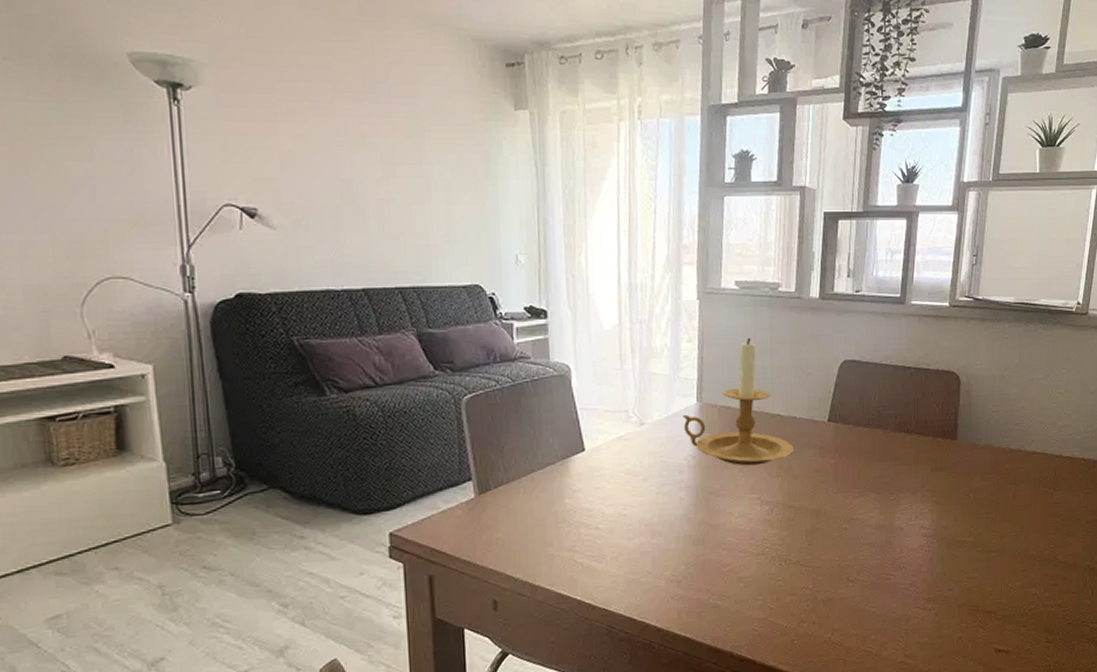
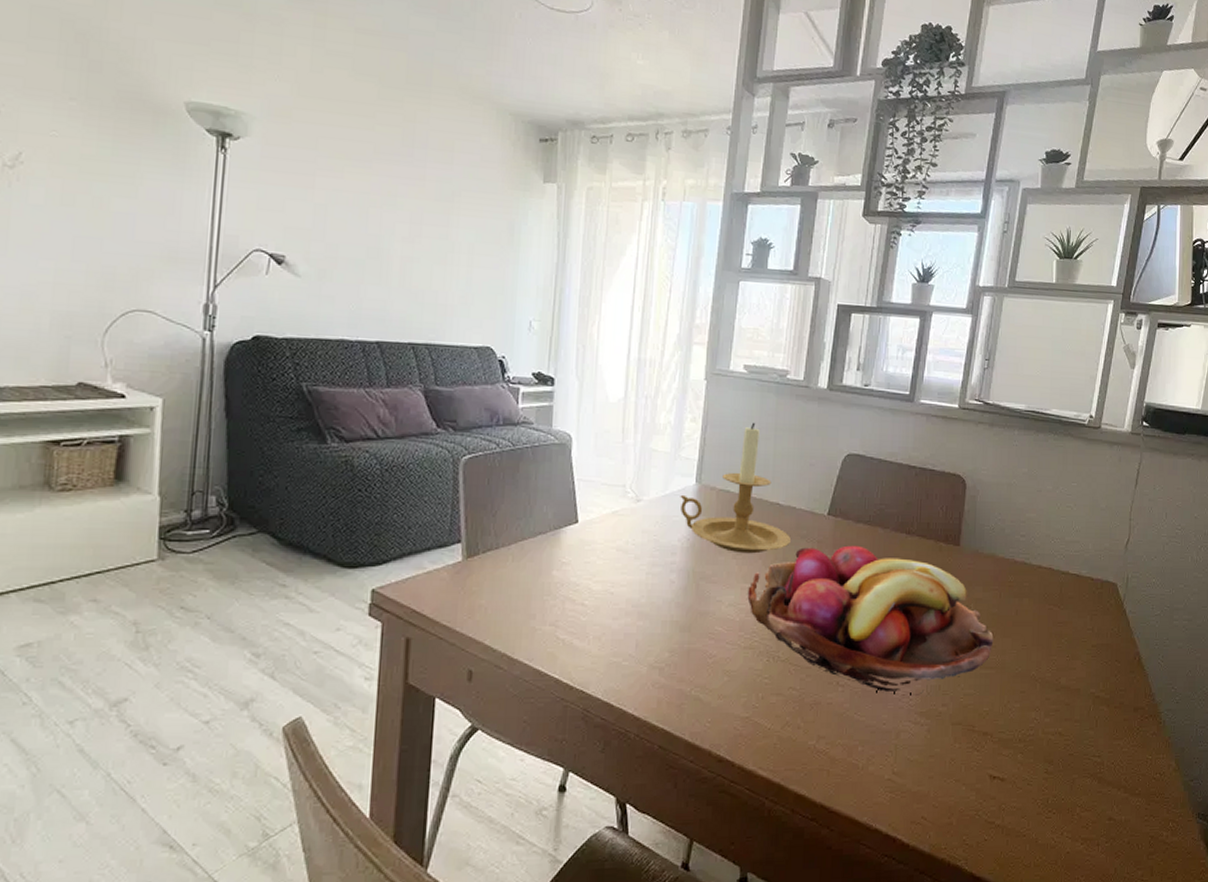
fruit basket: none [756,448,993,584] -> present [747,545,994,695]

